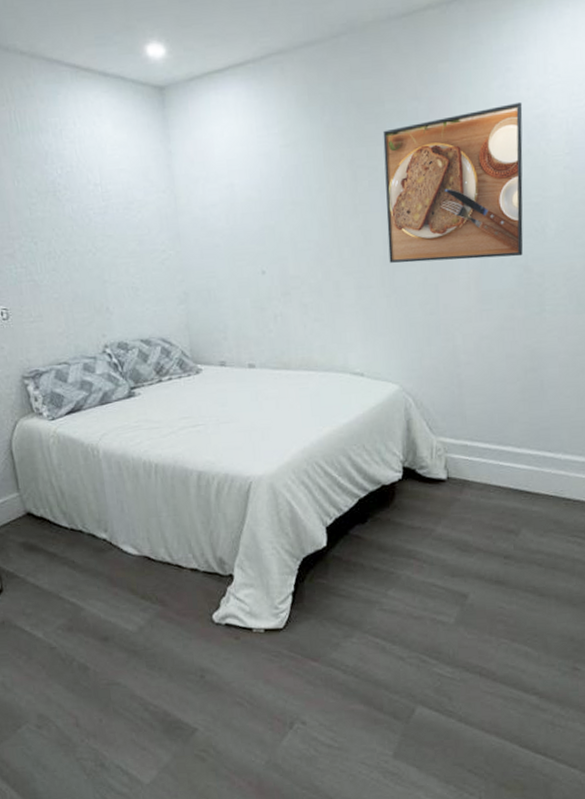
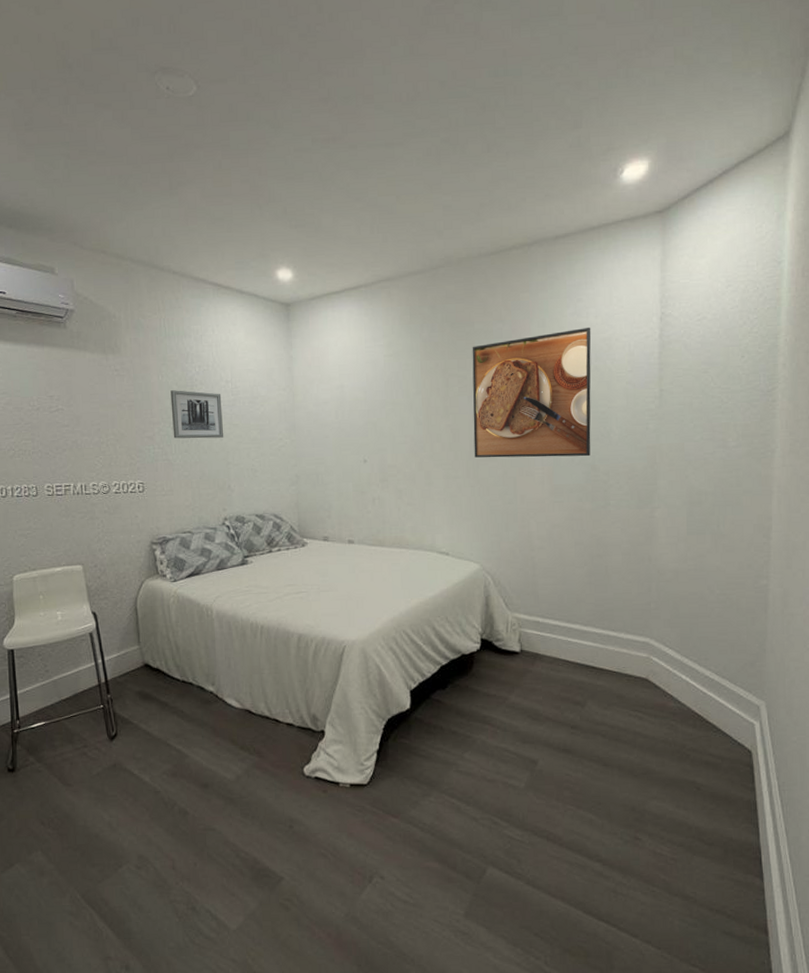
wall art: none [29,197,97,255] -> present [170,390,224,439]

